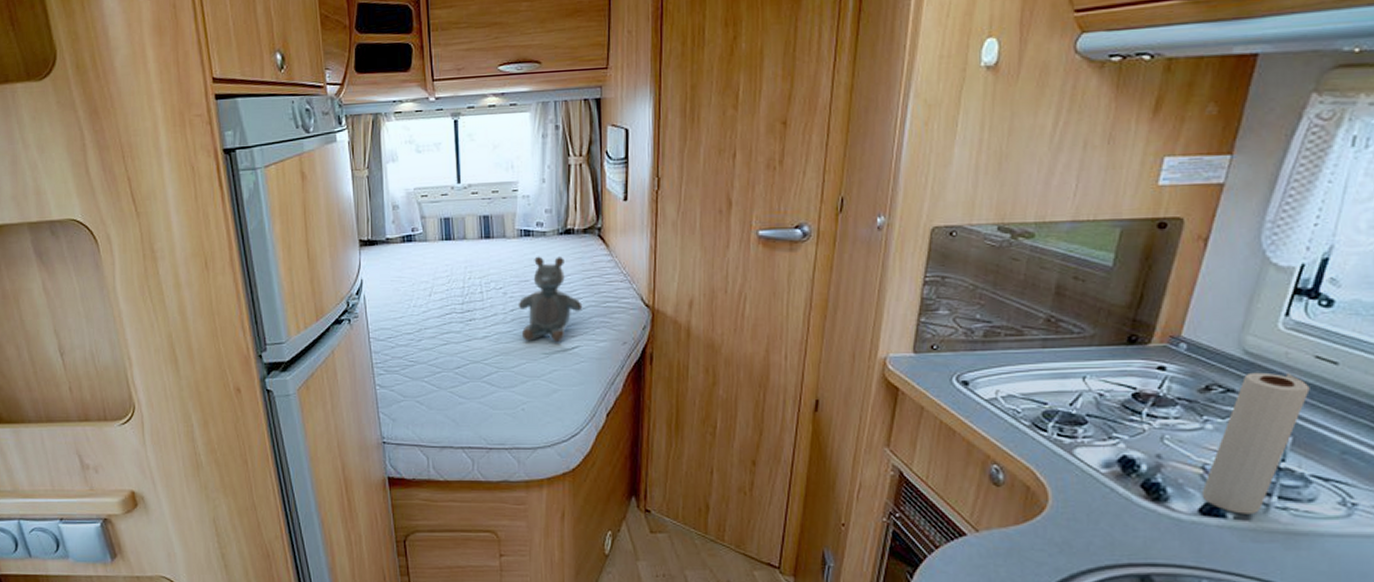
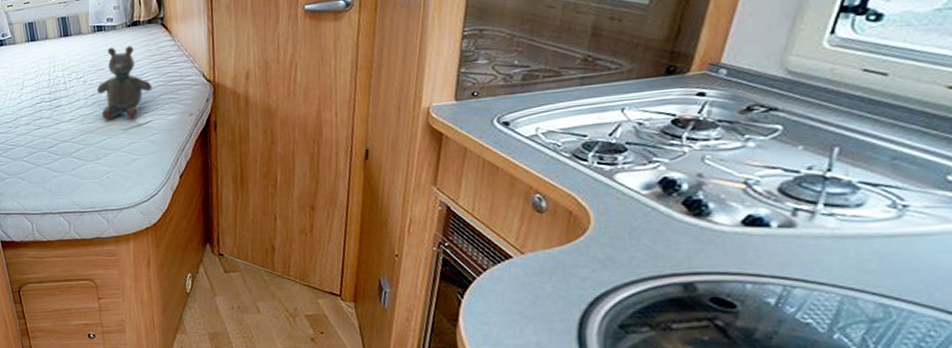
paper towel roll: present [1201,372,1310,515] -> none [744,87,857,223]

